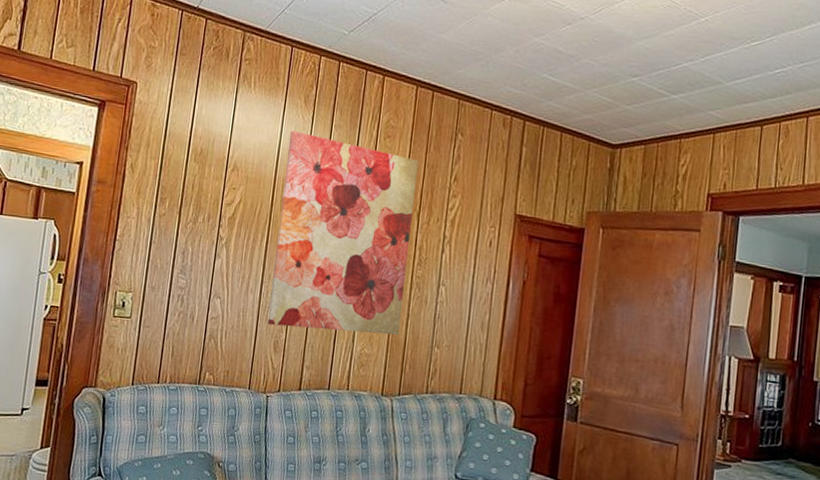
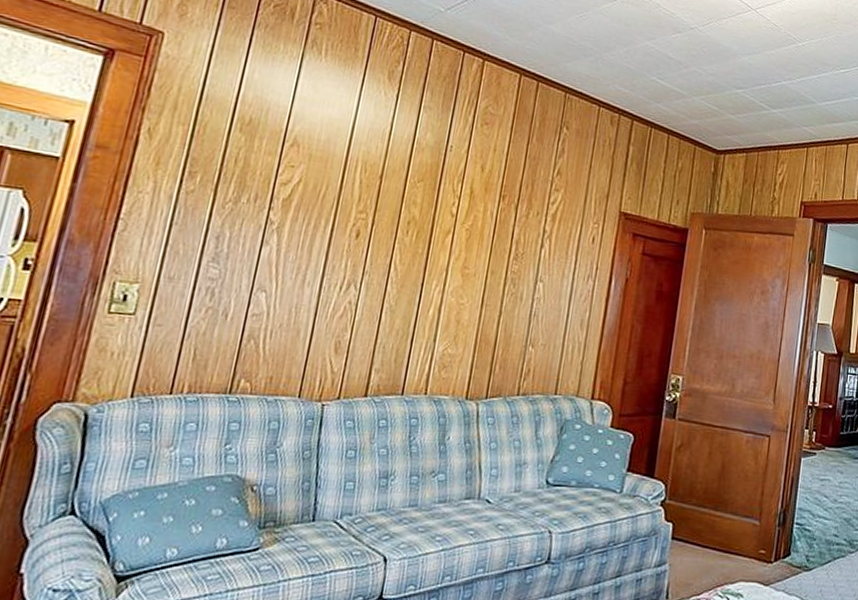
wall art: present [267,130,419,335] -> none [327,107,519,334]

